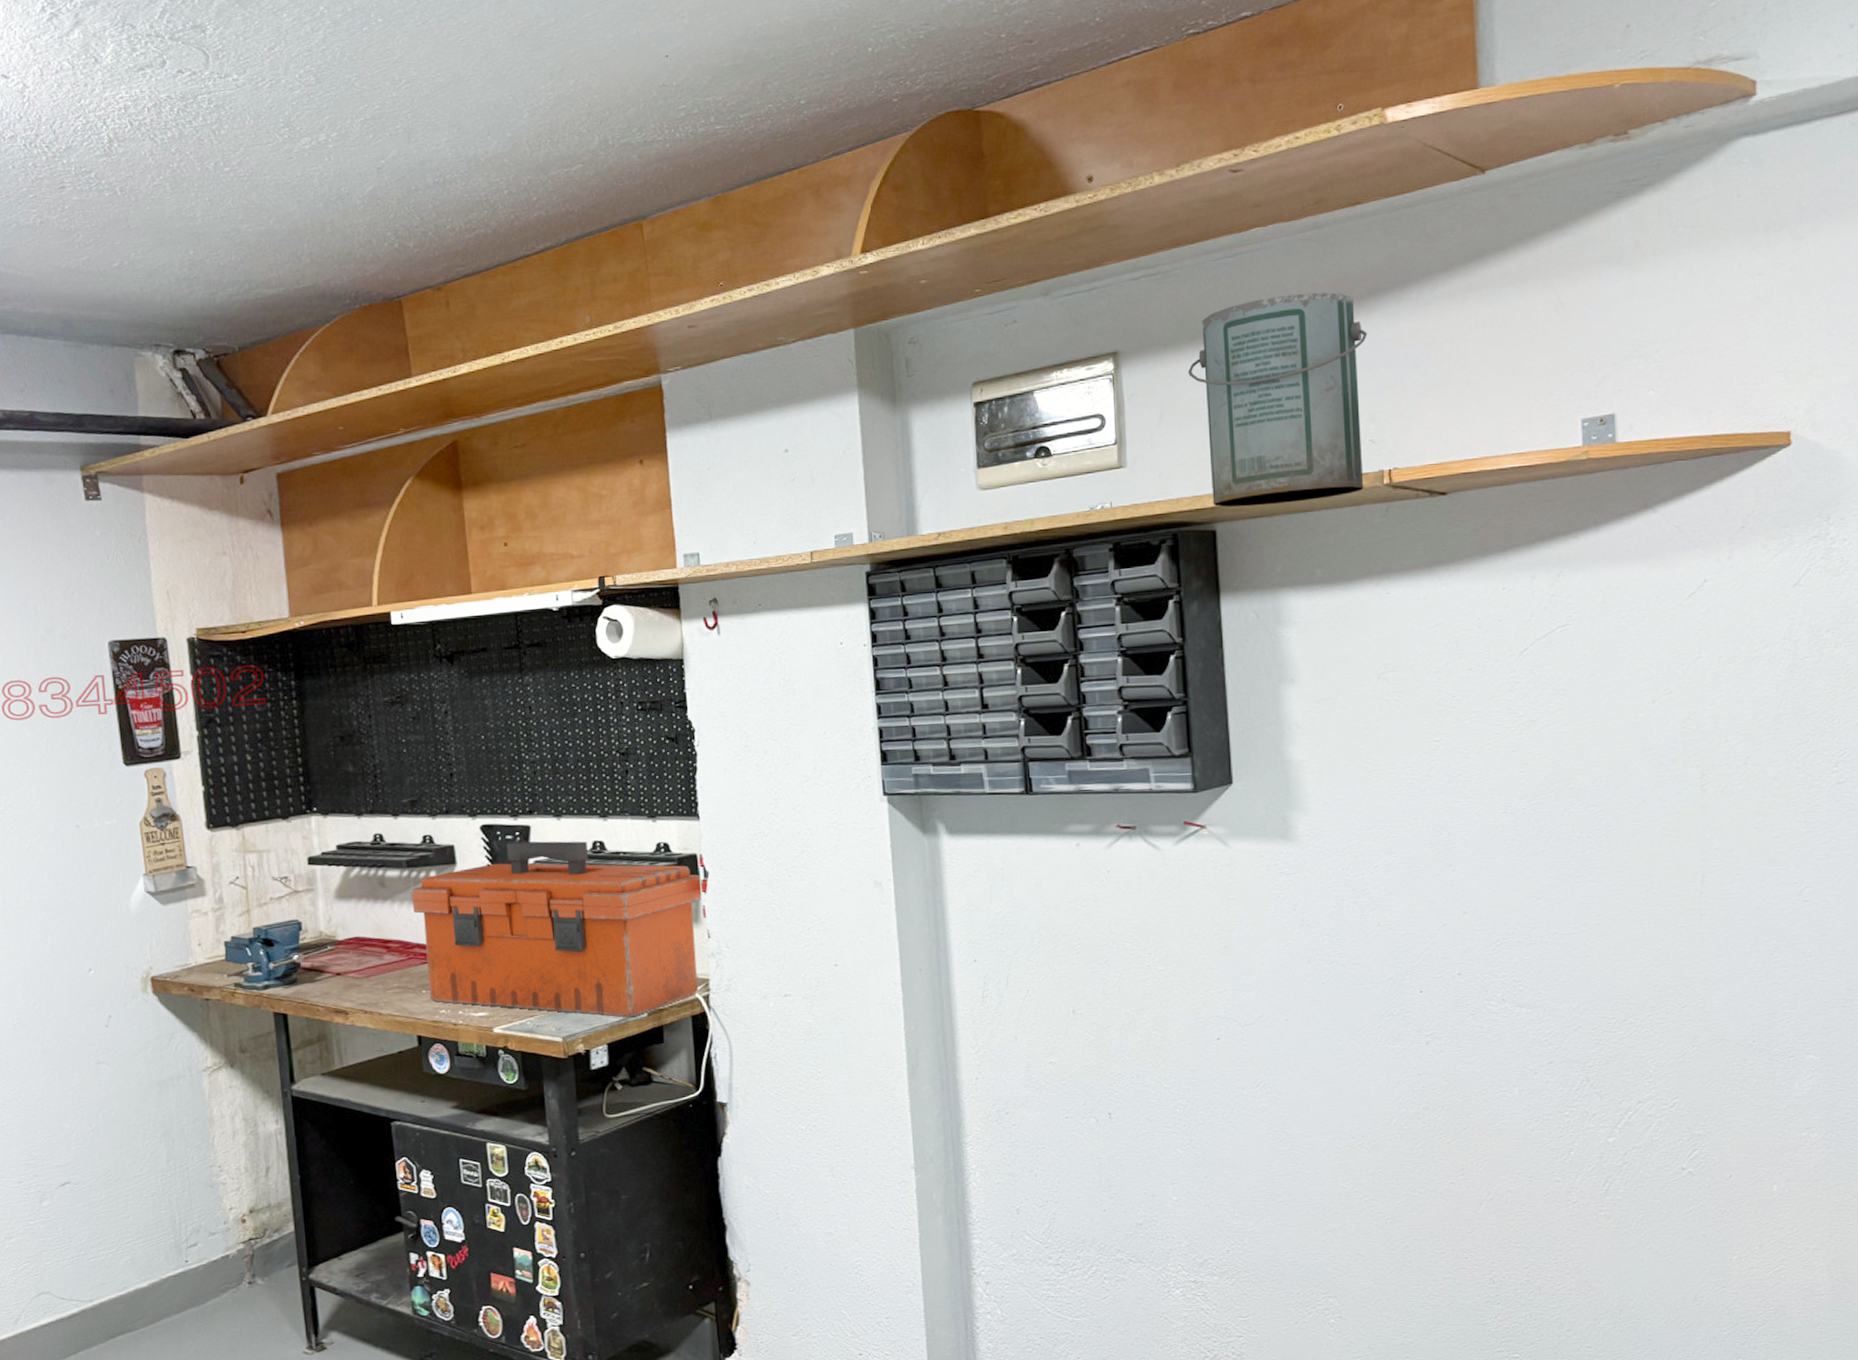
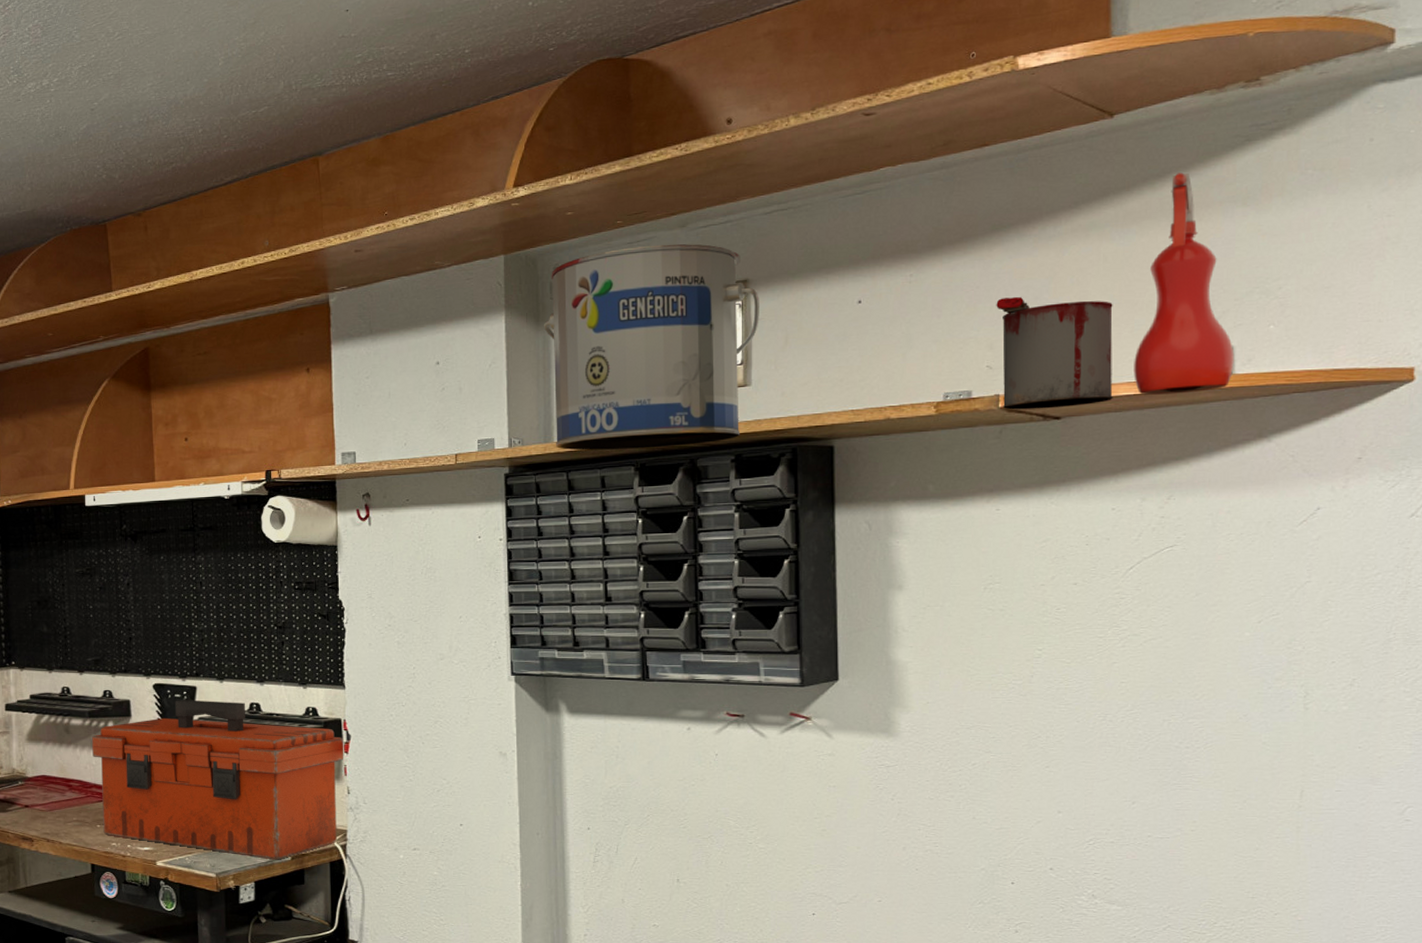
paint can: none [901,313,1132,544] -> present [544,244,759,451]
paint can: present [1188,292,1368,507] -> none [814,227,990,425]
paint can: none [1376,365,1498,486] -> present [996,296,1113,410]
spray bottle: none [1517,231,1617,467] -> present [1134,172,1235,395]

